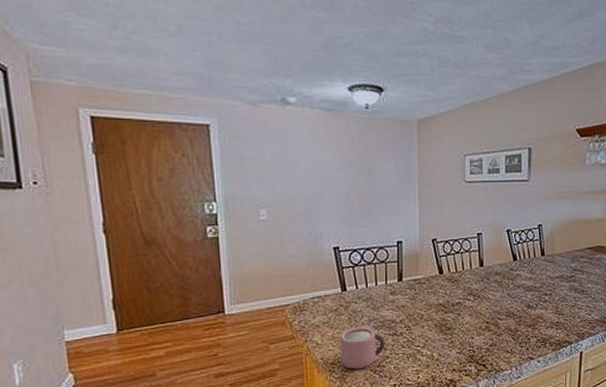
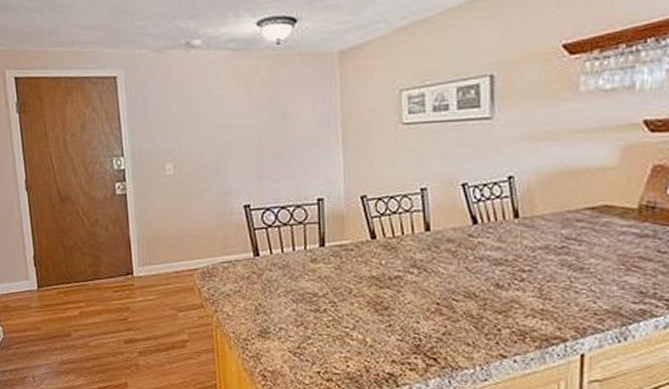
mug: present [339,327,385,369] -> none [252,299,306,349]

